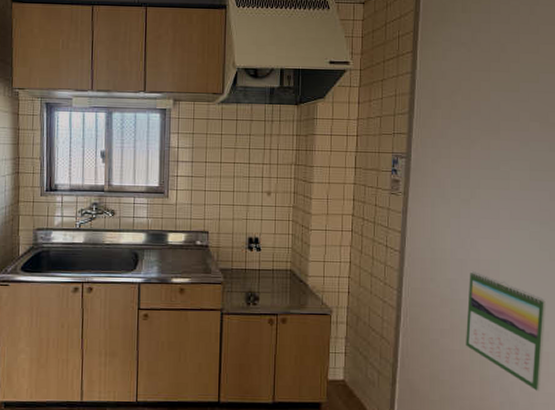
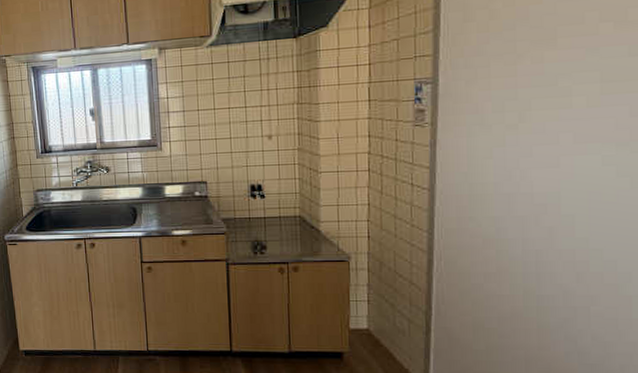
calendar: present [466,270,547,391] -> none [517,205,628,340]

